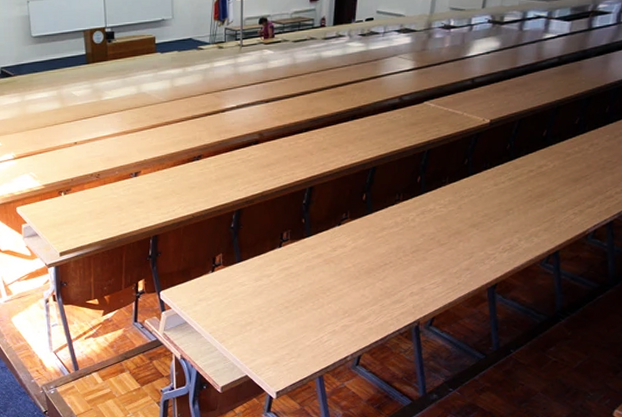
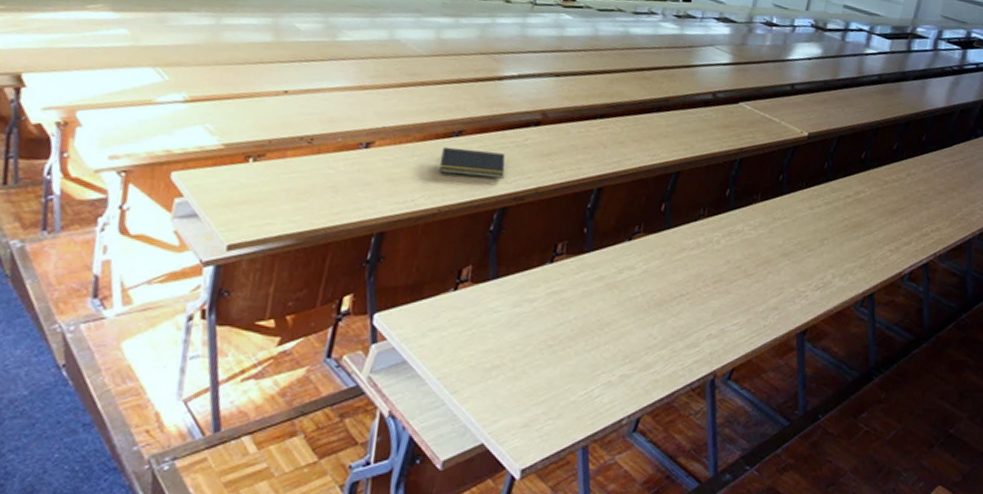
notepad: none [188,168,236,189] -> present [438,146,505,179]

